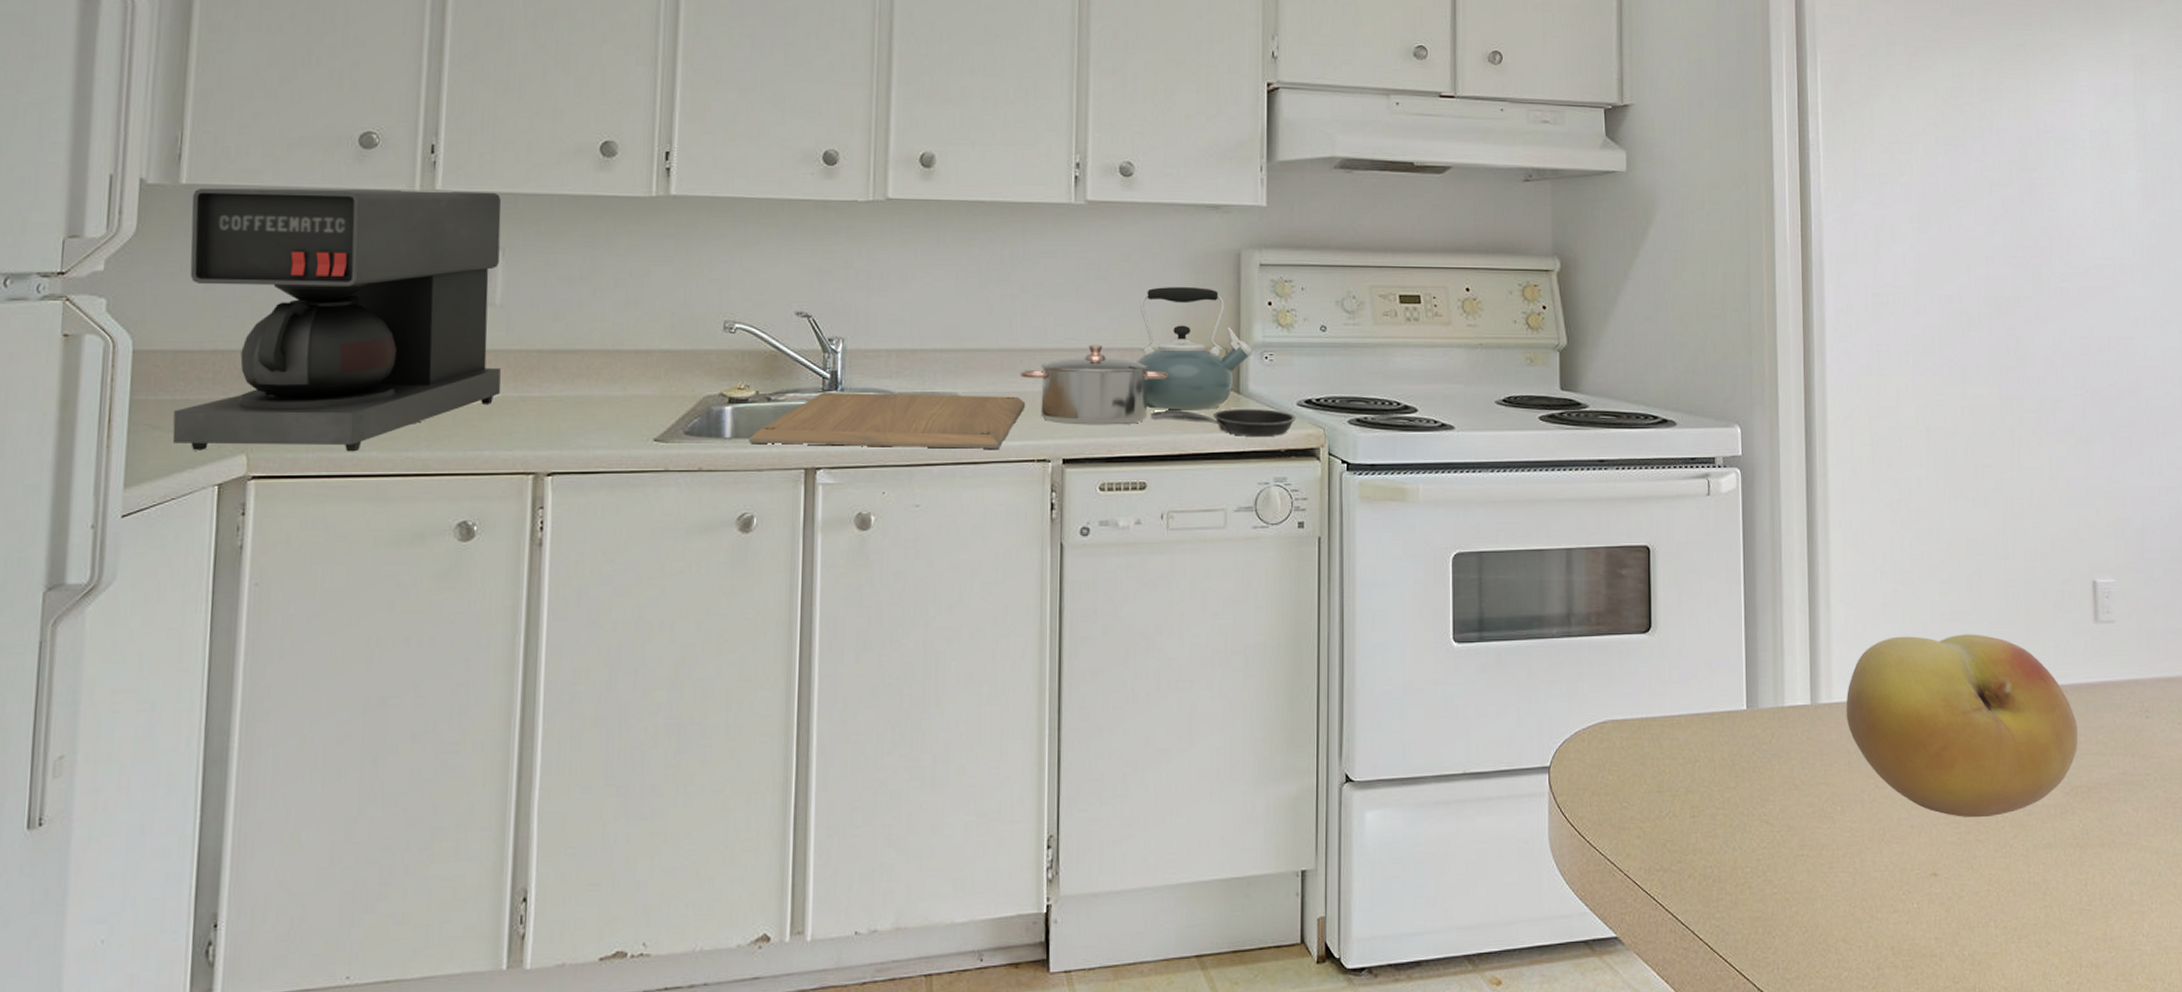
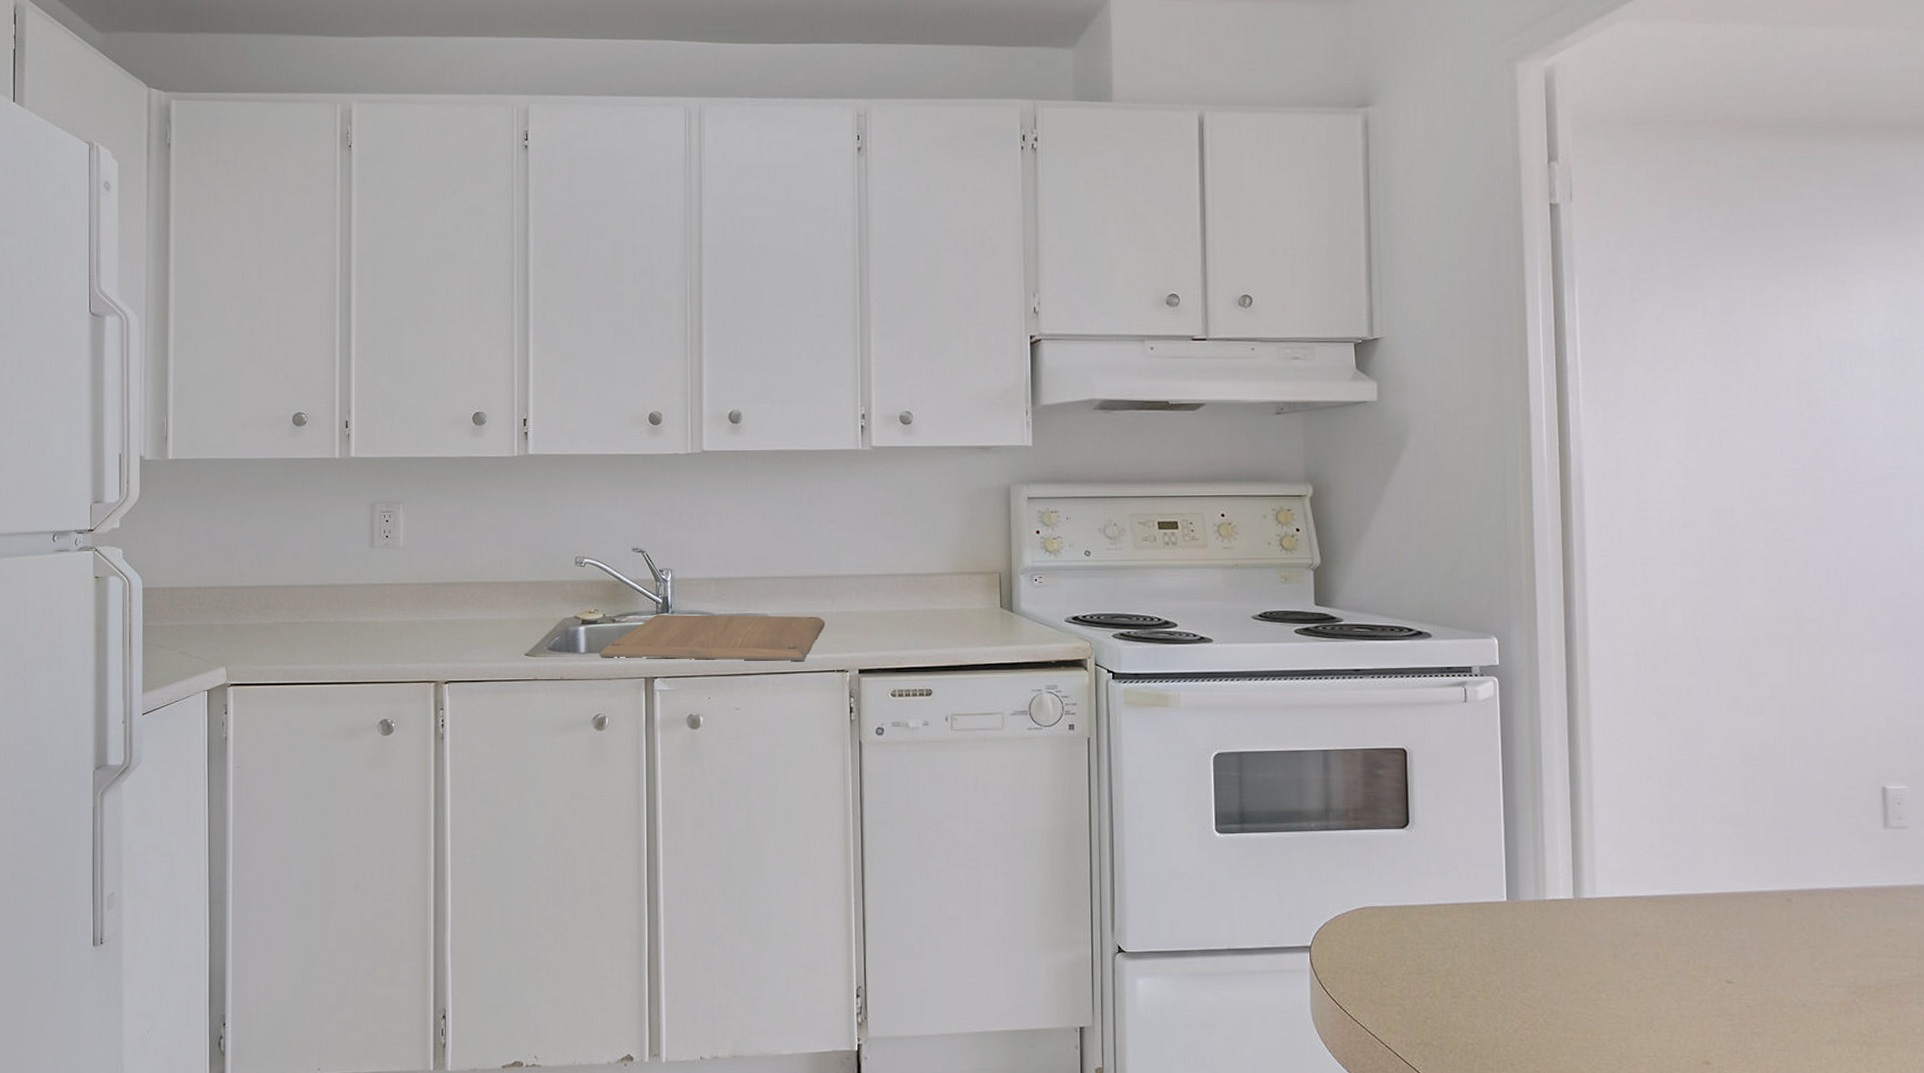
coffee maker: present [172,188,501,452] -> none [174,457,407,665]
cooking pot: present [1019,344,1170,425] -> none [819,571,950,640]
kettle: present [1135,287,1253,410] -> none [919,519,1024,627]
frying pan: present [1151,409,1296,438] -> none [934,625,1064,650]
fruit: present [1846,634,2078,818] -> none [1610,836,1865,1012]

